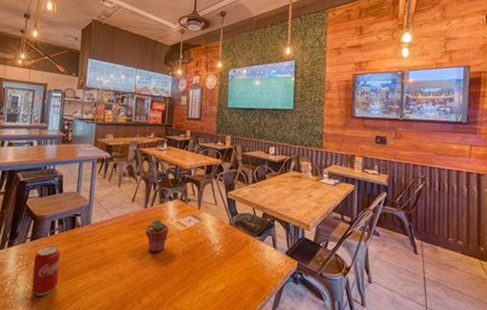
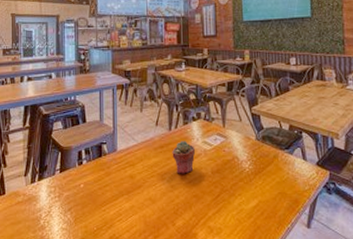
beverage can: present [31,244,60,296] -> none [66,174,91,225]

